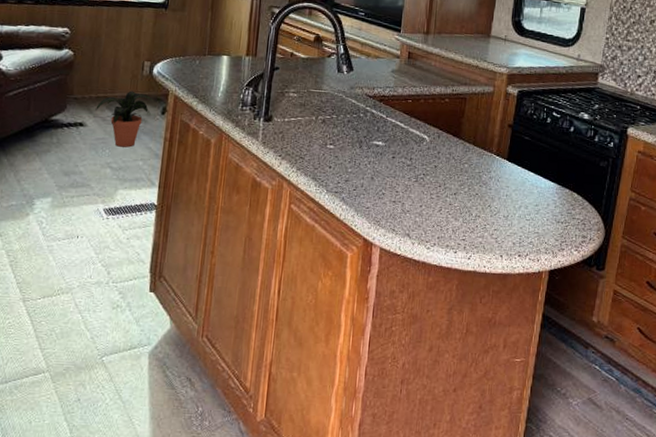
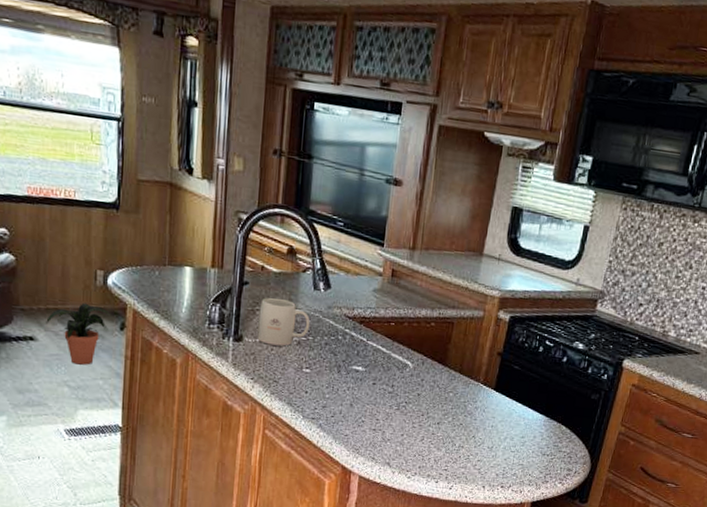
mug: none [285,80,335,125] -> present [257,297,311,347]

